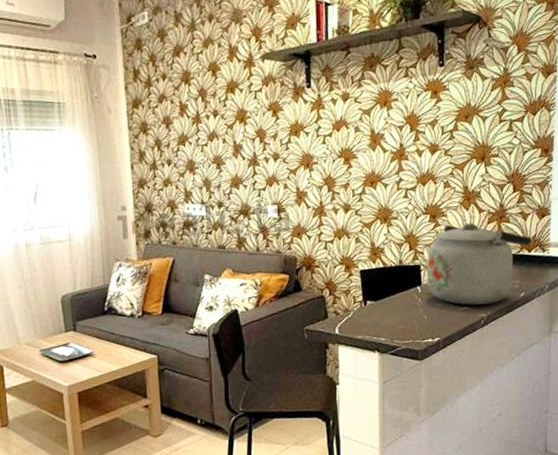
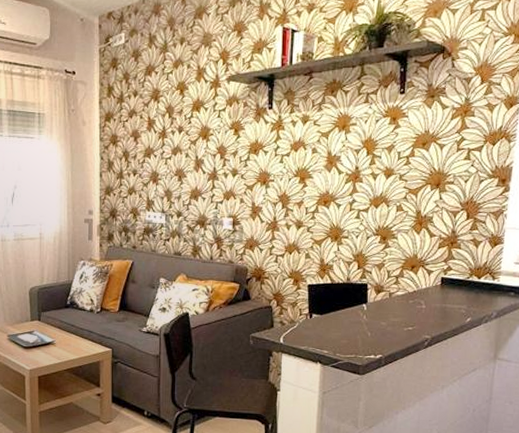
kettle: present [427,223,532,305] -> none [373,247,482,327]

